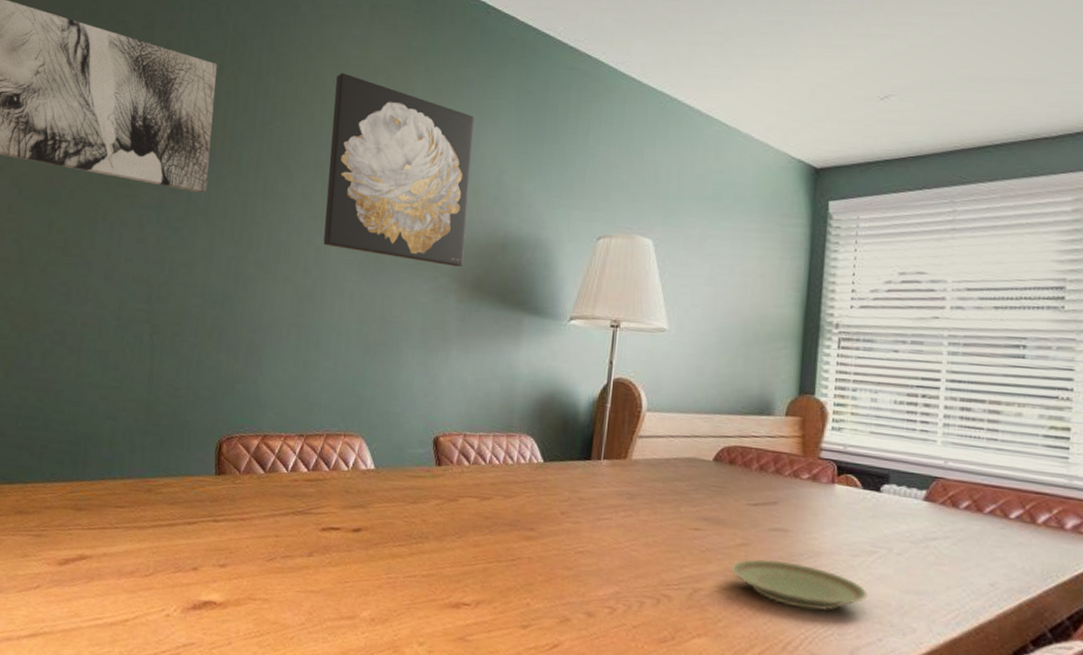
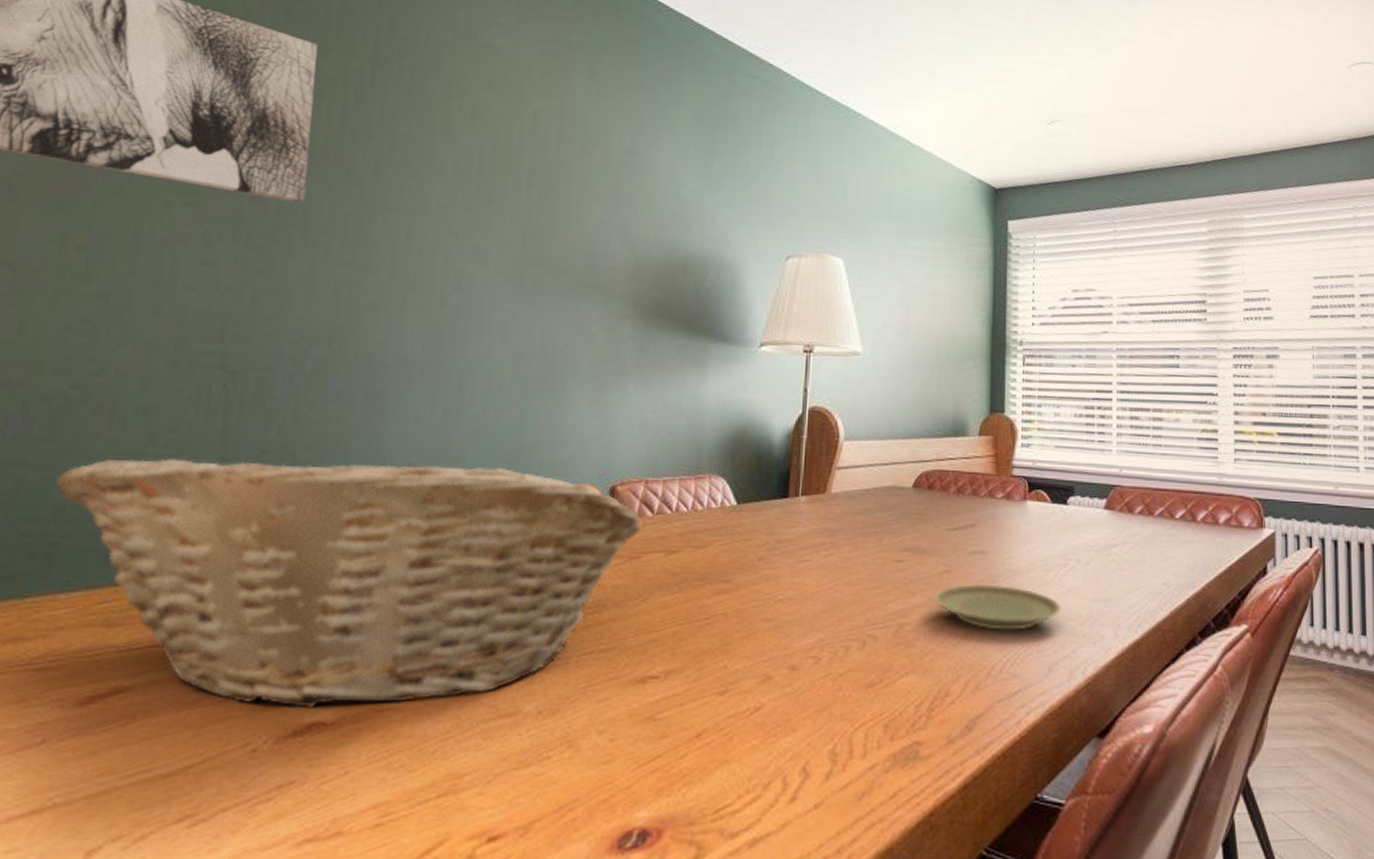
fruit basket: none [46,388,460,596] -> present [57,458,642,708]
wall art: present [323,73,474,267] -> none [465,65,647,291]

